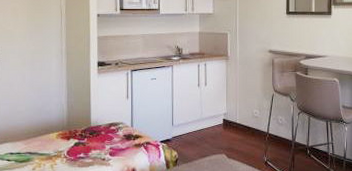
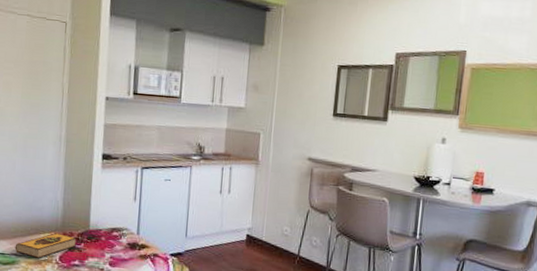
hardback book: none [29,131,81,154] -> present [14,232,77,258]

